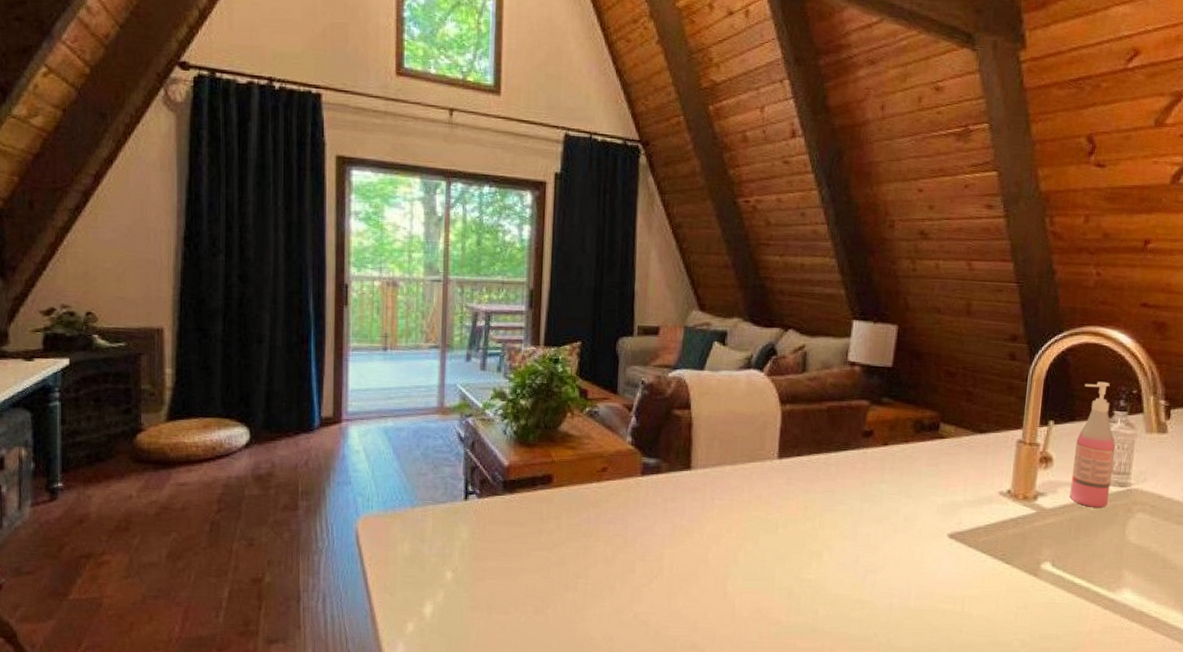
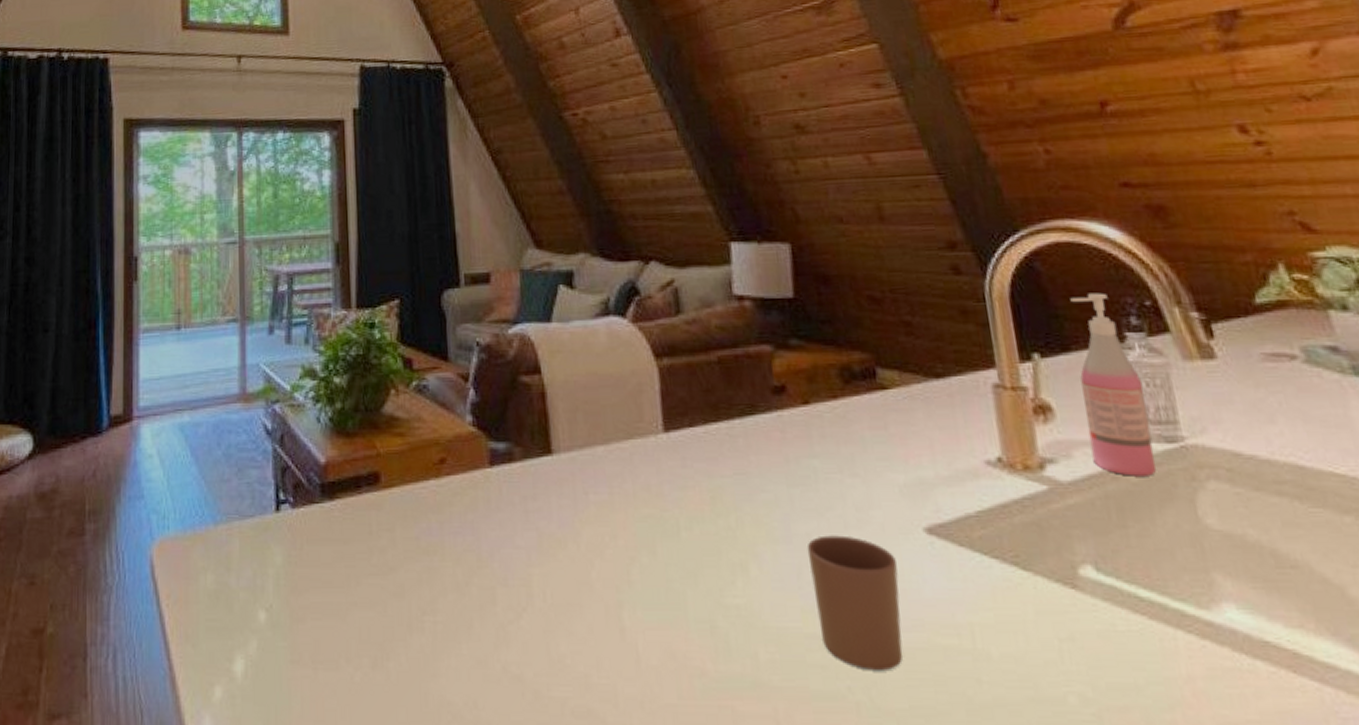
mug: none [863,536,924,623] -> present [807,535,903,670]

